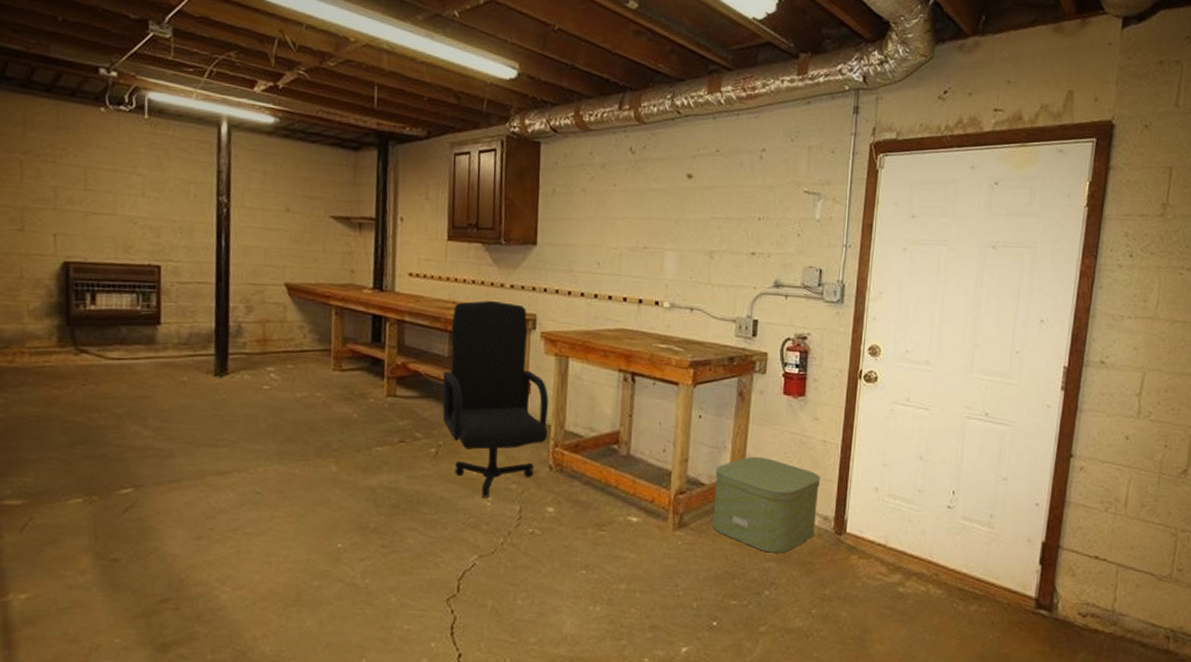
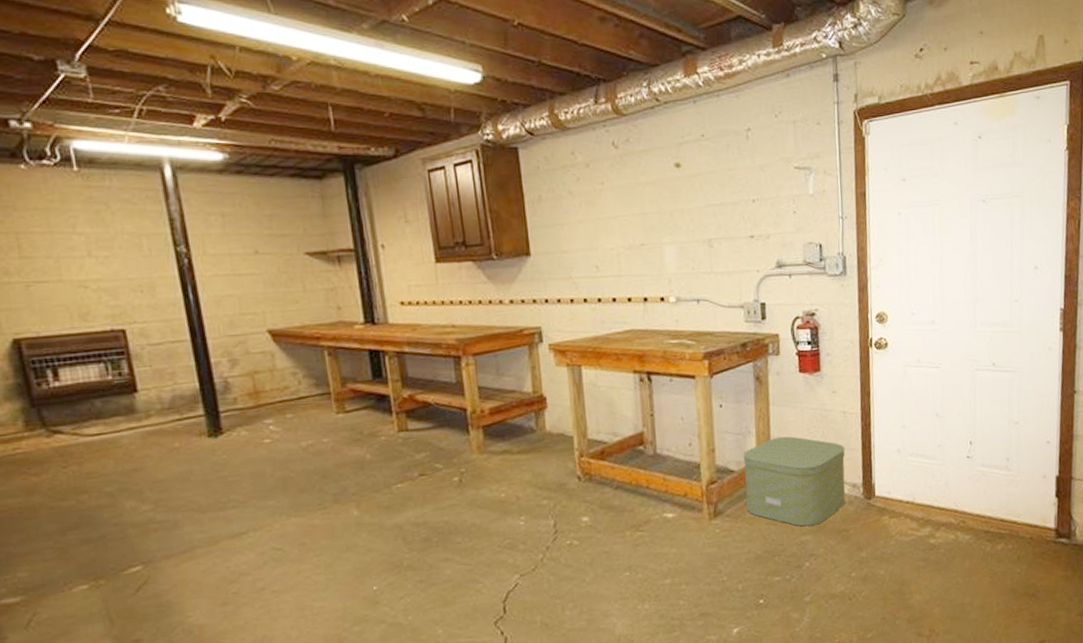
chair: present [442,300,549,498] -> none [453,318,571,518]

